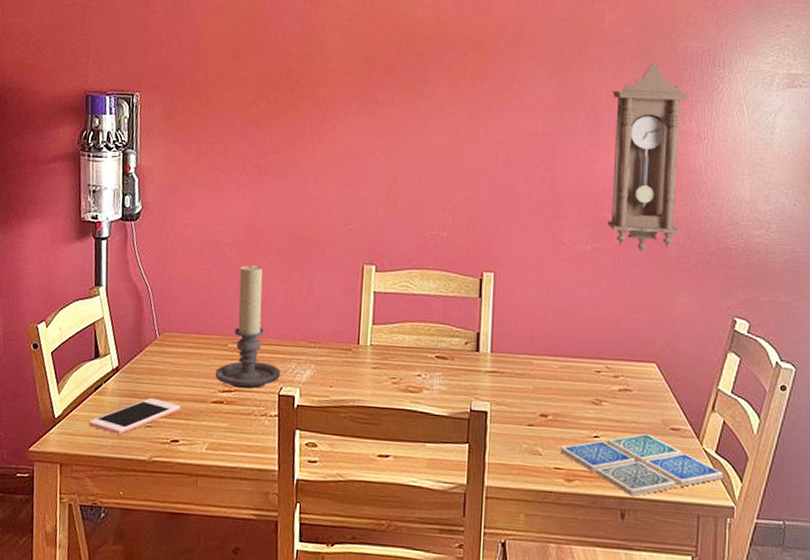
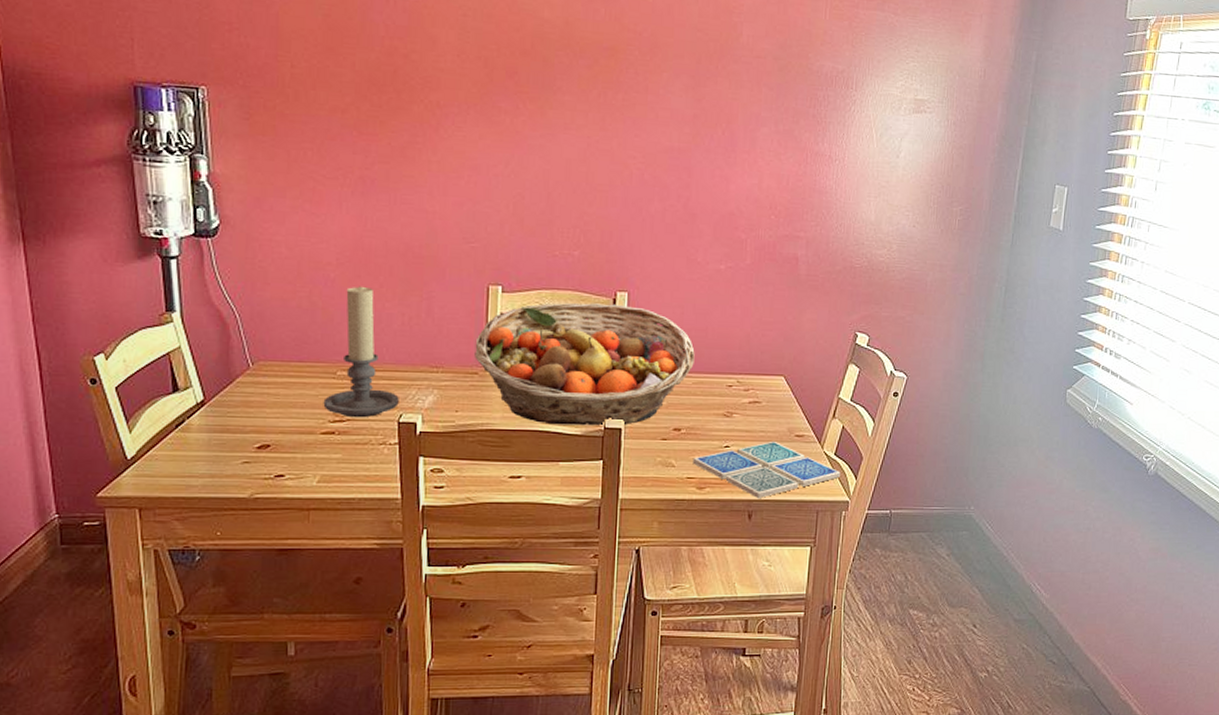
cell phone: present [88,397,180,435] -> none [171,431,283,473]
fruit basket: none [349,283,561,408] -> present [474,303,695,426]
pendulum clock: present [607,63,688,253] -> none [741,81,822,271]

